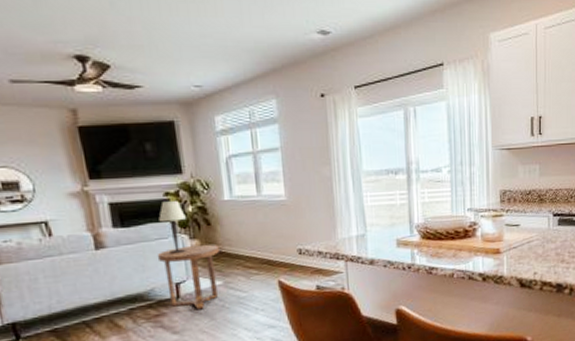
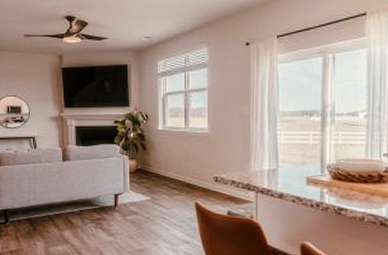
side table: present [157,244,219,310] -> none [104,164,150,219]
table lamp: present [158,200,186,254] -> none [108,127,128,171]

